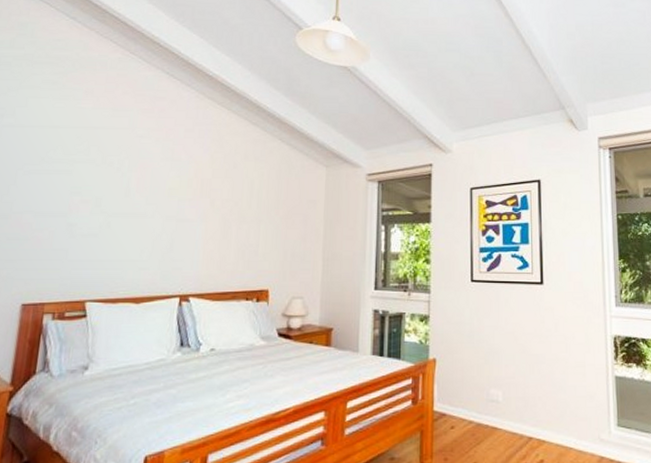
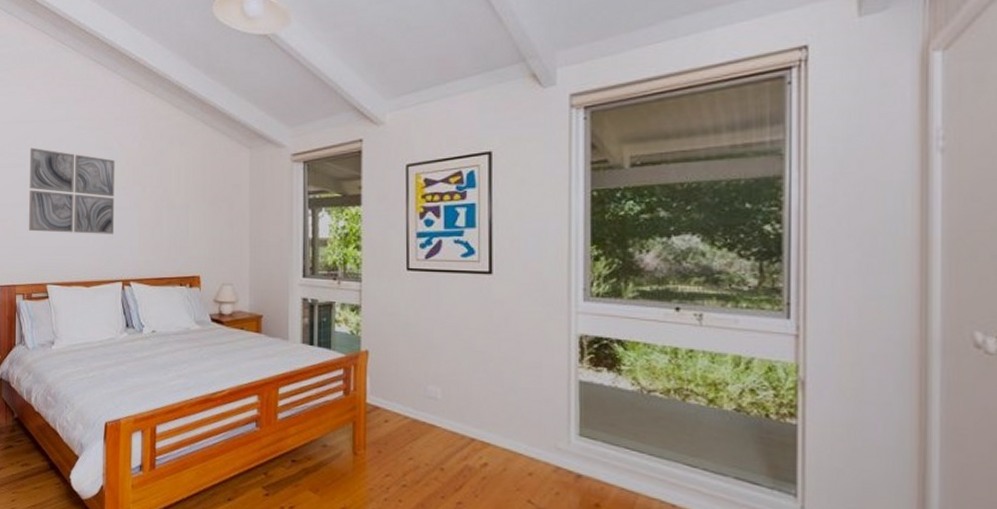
wall art: none [70,154,182,247] -> present [29,147,115,234]

